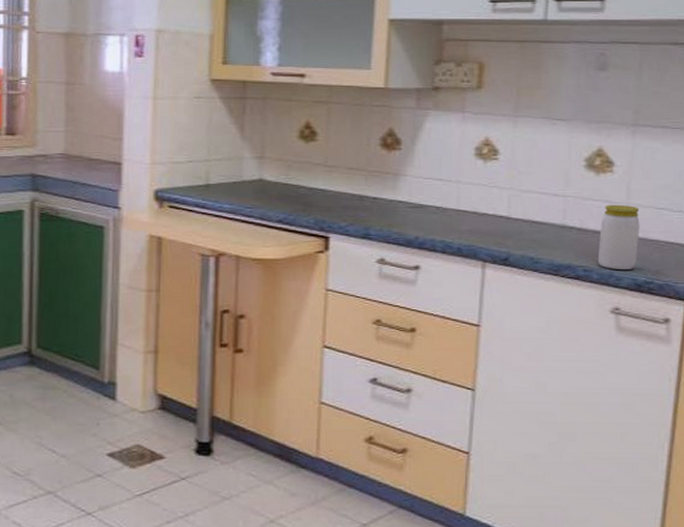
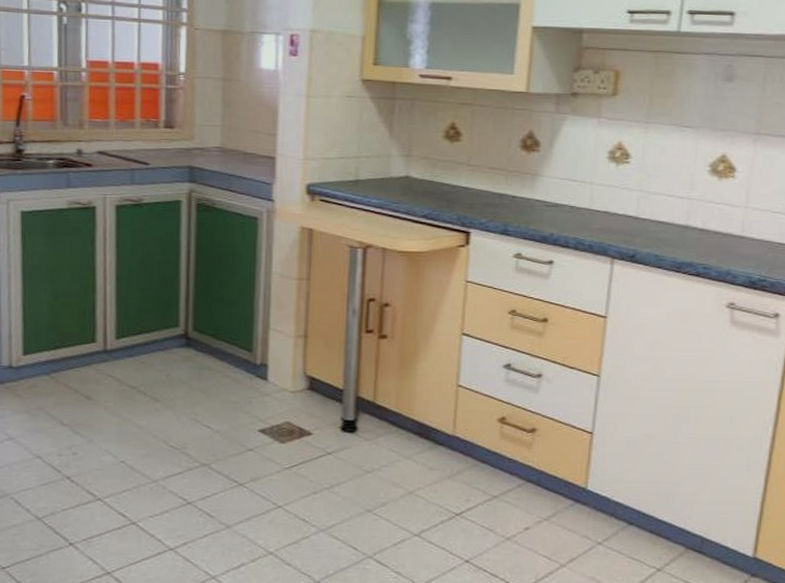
jar: present [597,204,640,271] -> none [717,207,757,269]

